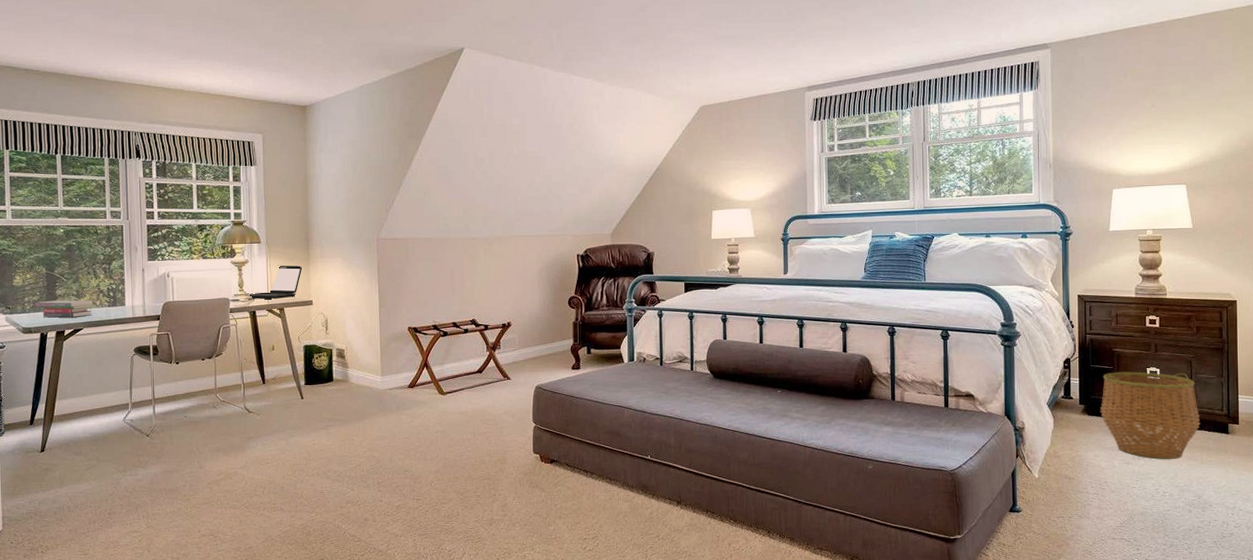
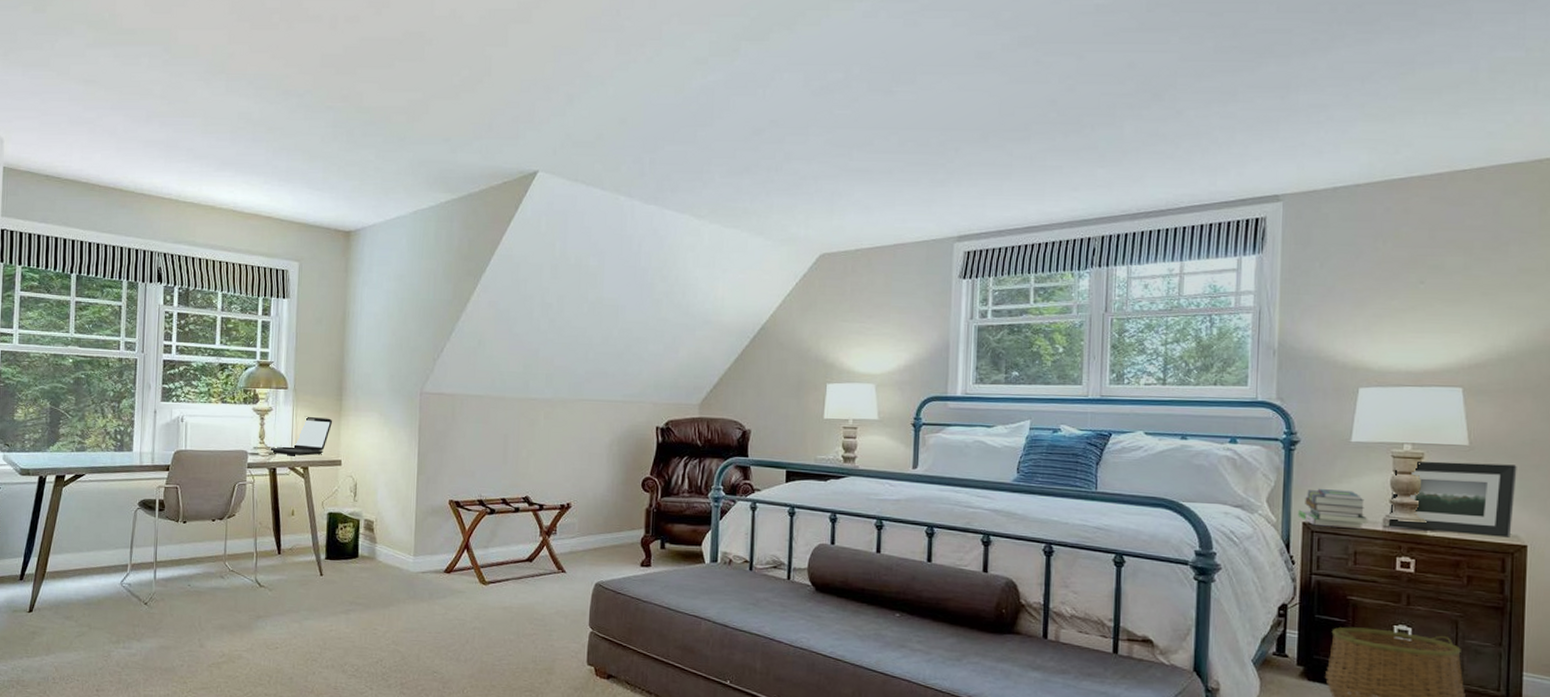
books: present [34,300,92,318] -> none [34,439,97,461]
books: none [1074,268,1124,298] -> present [1297,488,1368,530]
picture frame: none [1139,240,1227,296] -> present [1388,461,1517,539]

